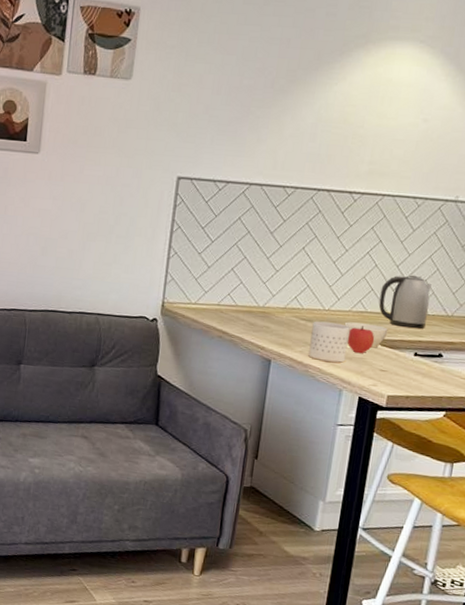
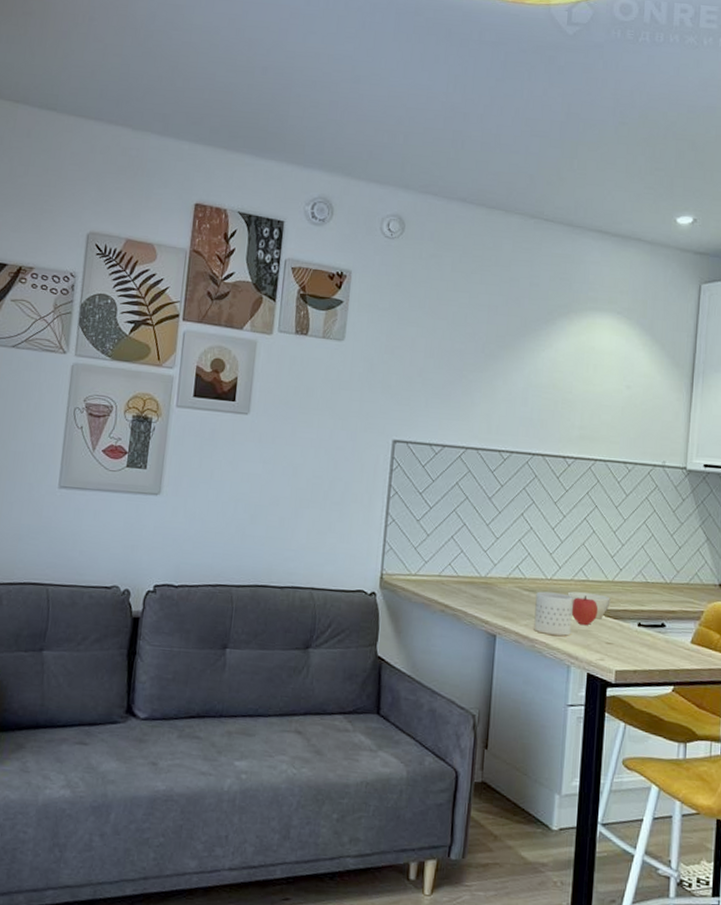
kettle: present [378,275,432,329] -> none [599,541,648,598]

